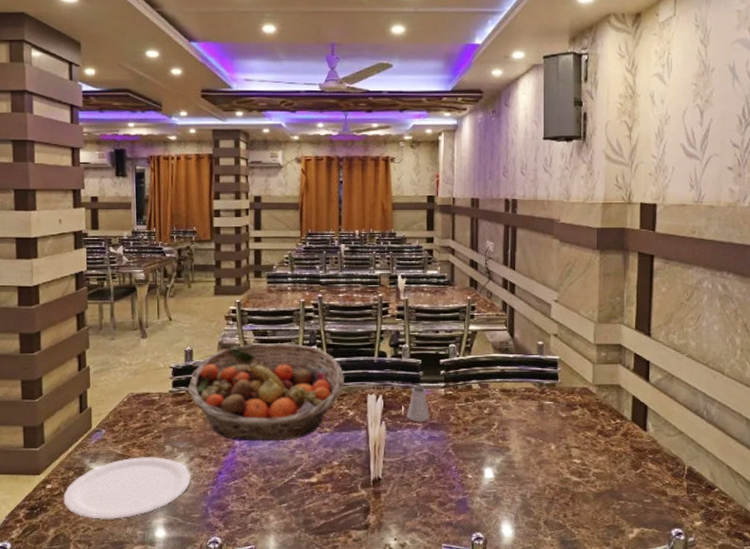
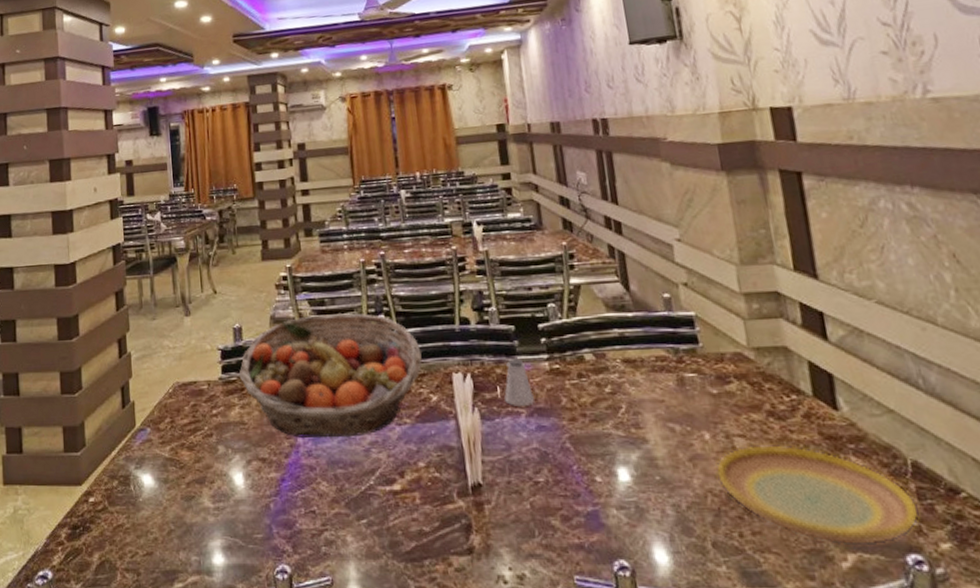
plate: present [63,457,191,521] -> none [107,460,250,543]
plate: none [555,453,687,524] -> present [715,443,920,546]

